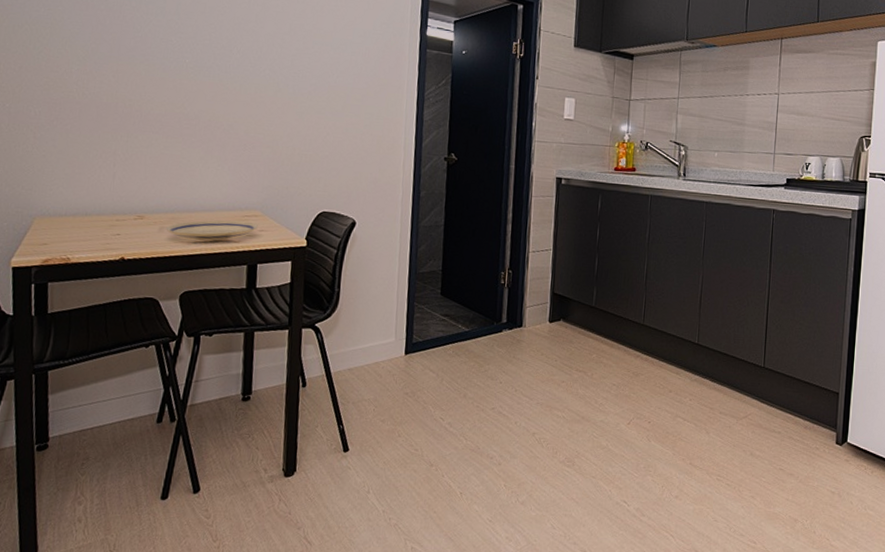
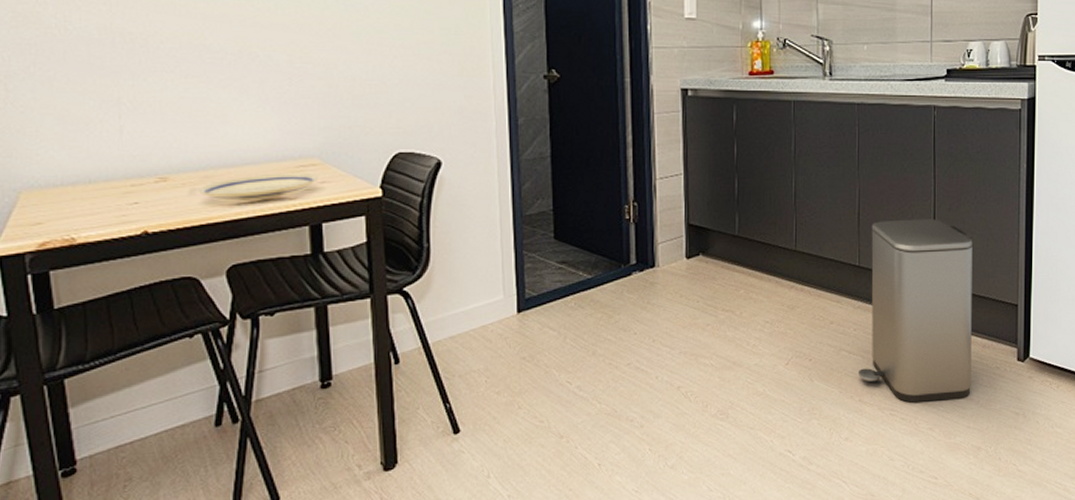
pedal bin: none [690,306,801,473] -> present [857,218,973,403]

